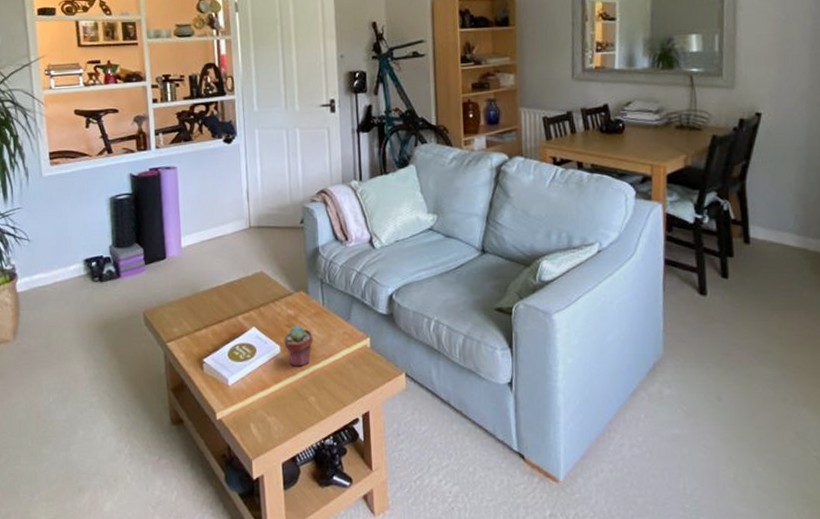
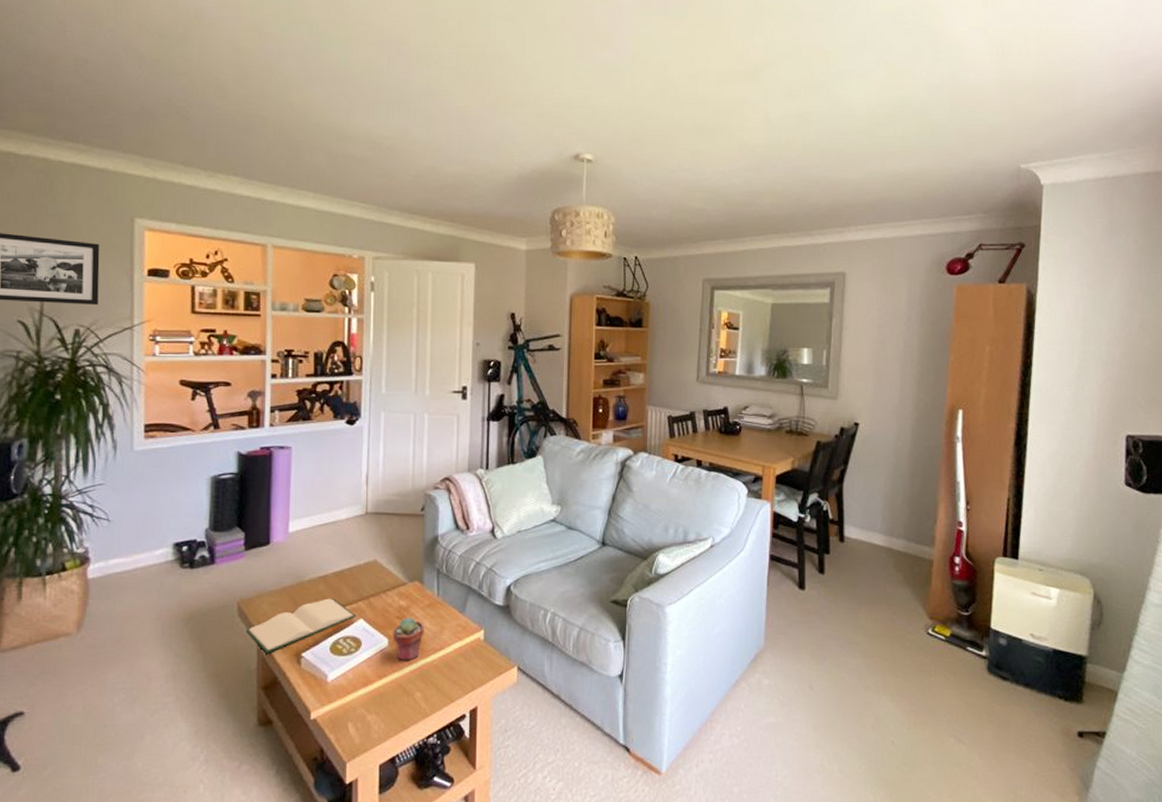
hardback book: none [152,308,249,359] -> present [245,598,356,653]

